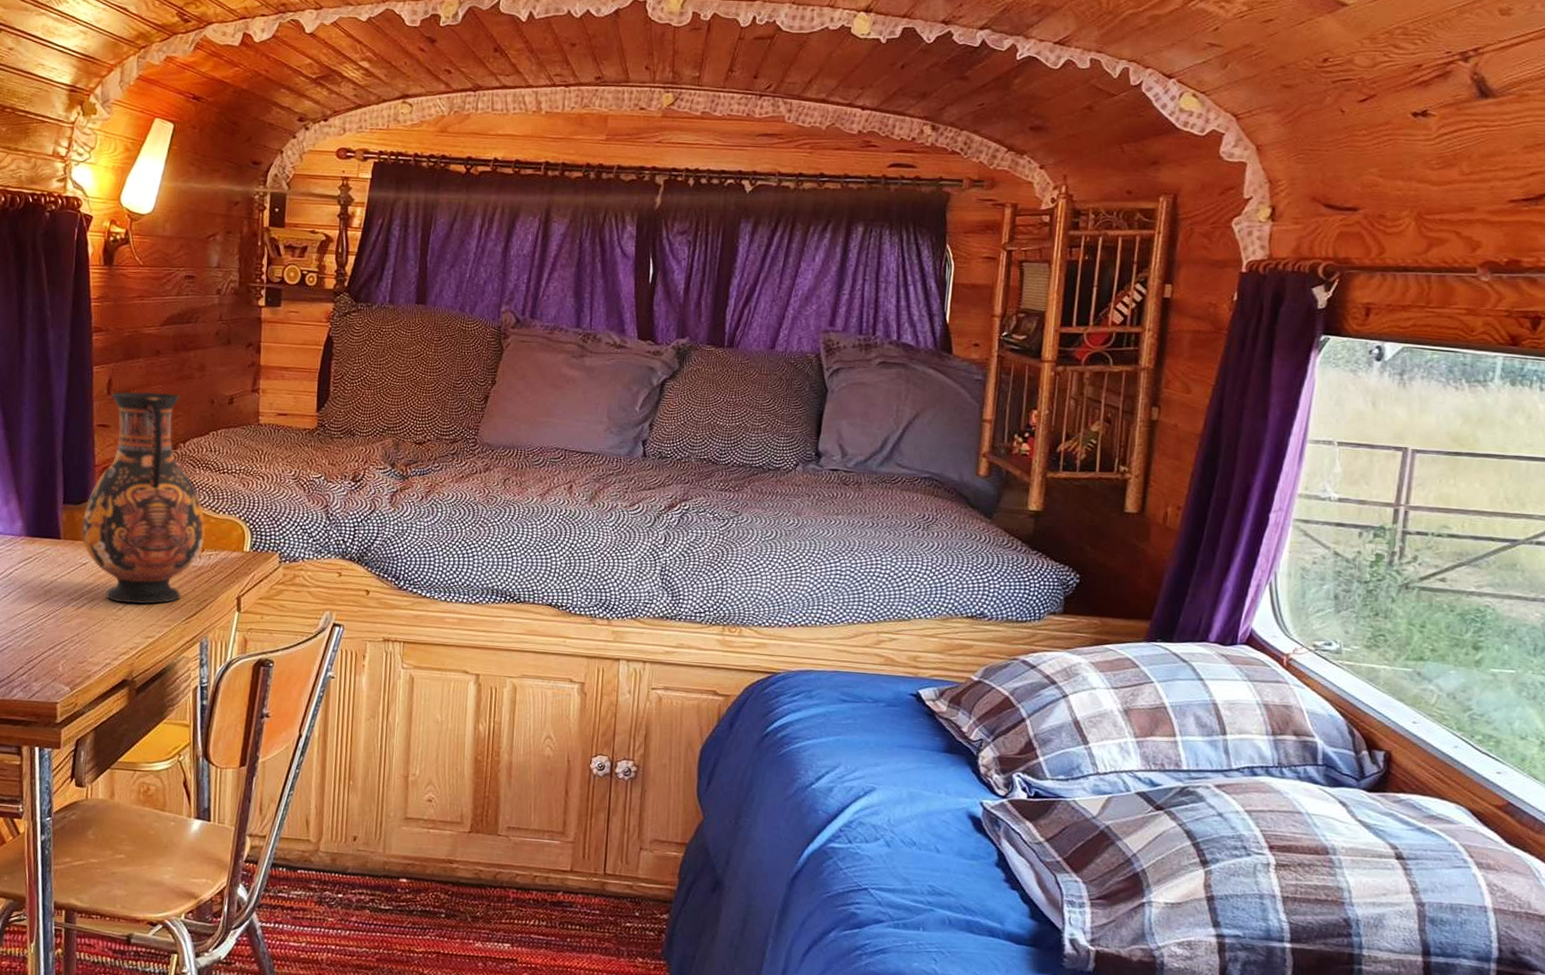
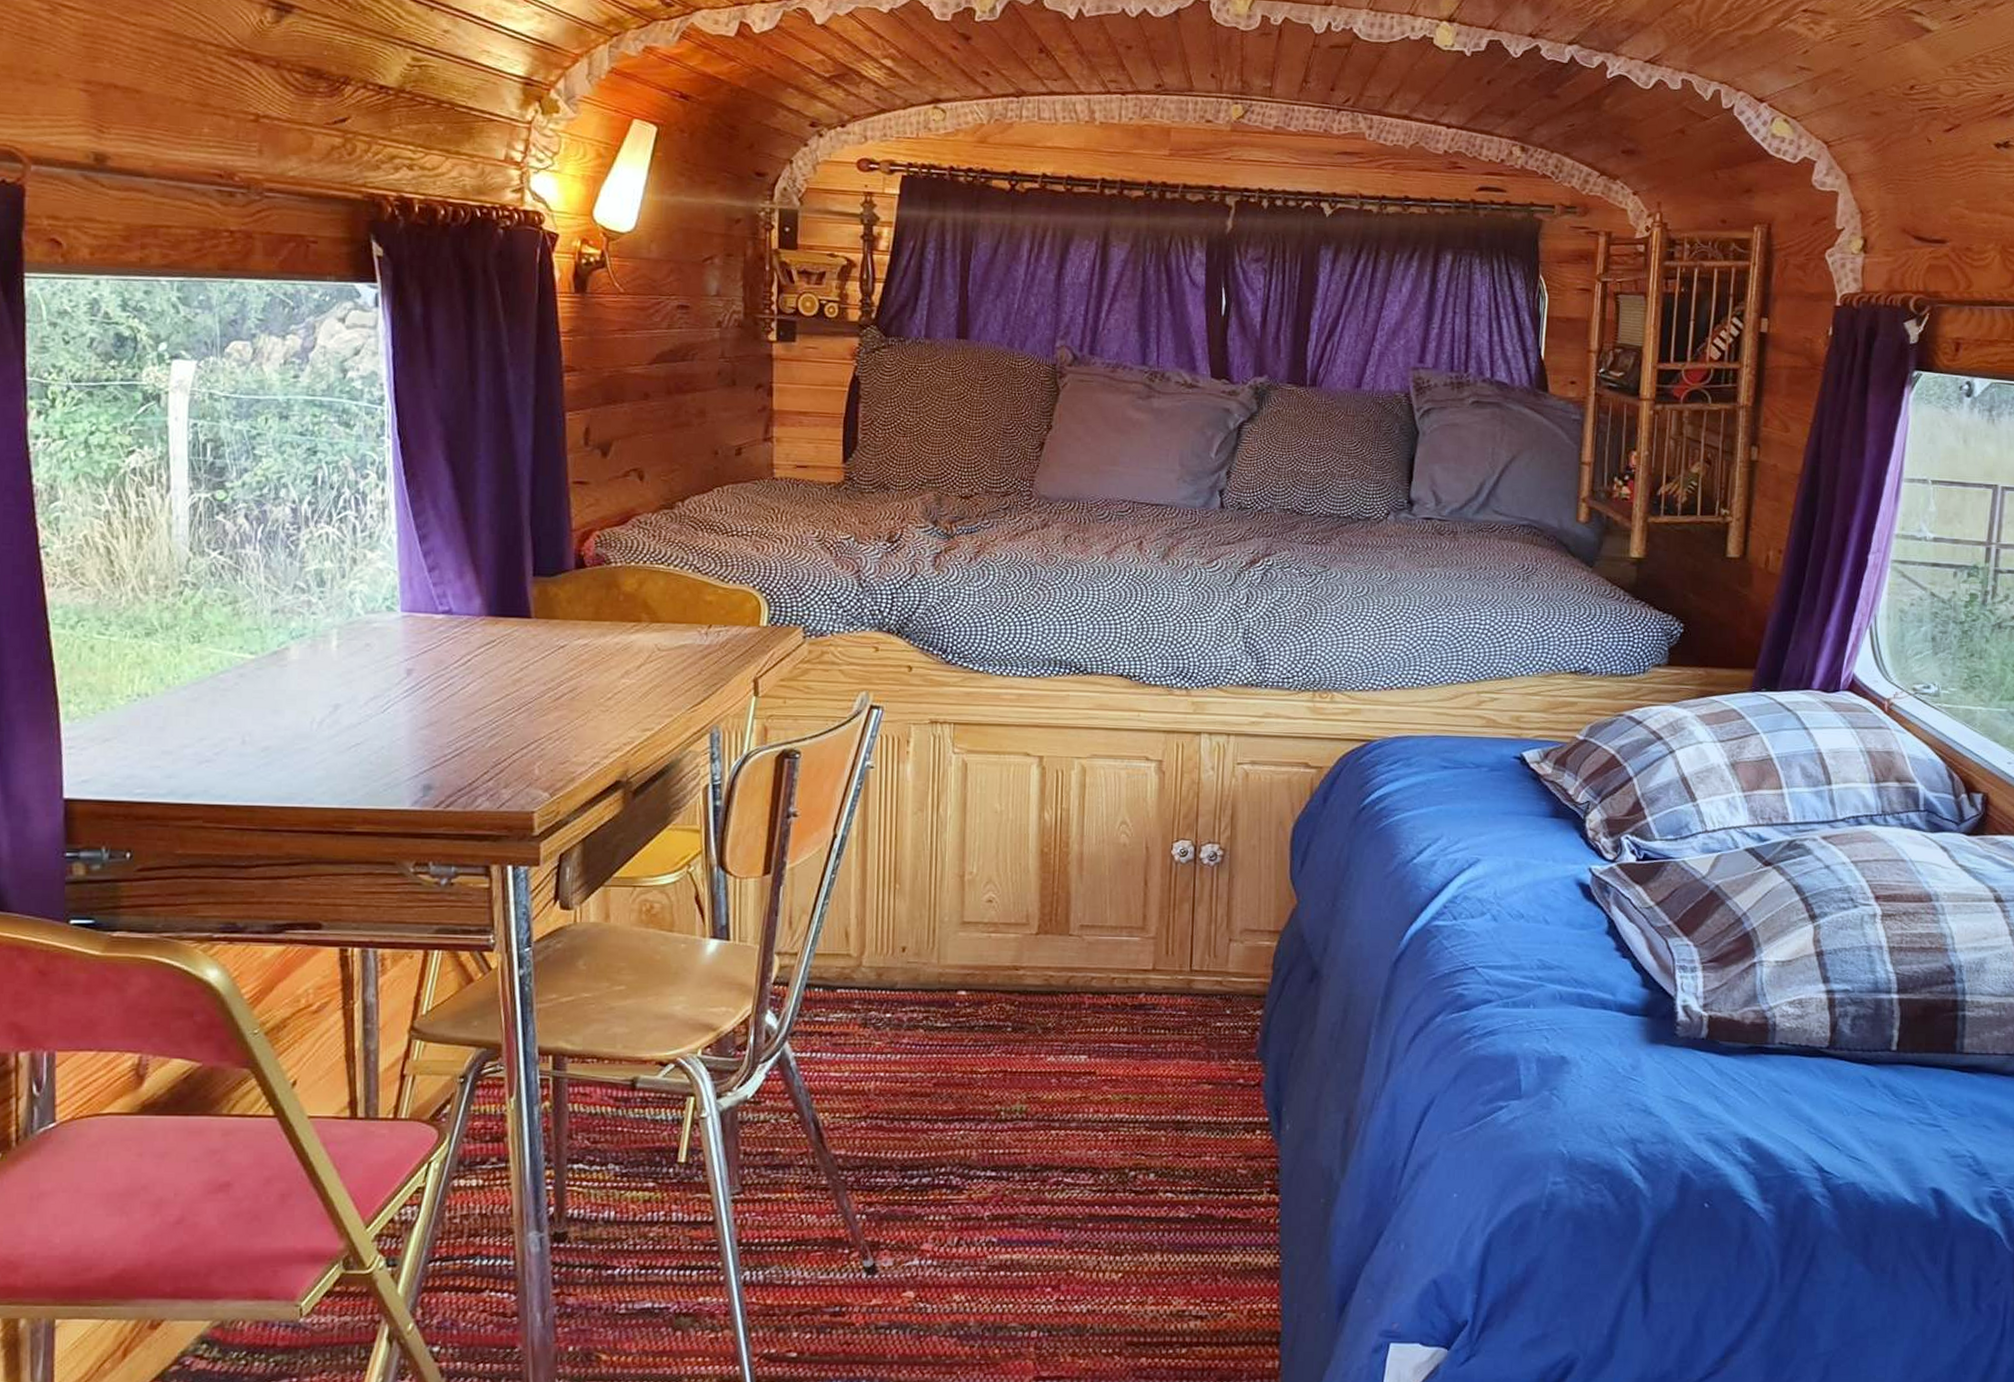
vase: present [81,391,206,605] -> none [557,441,713,692]

